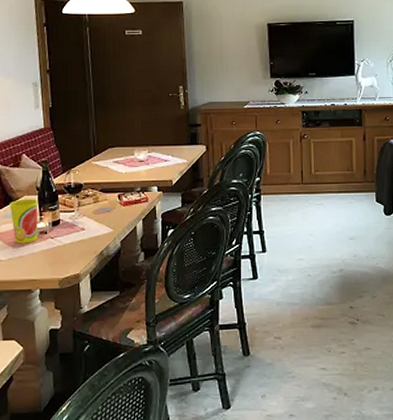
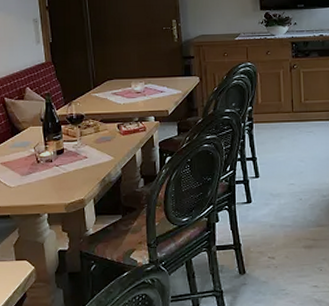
cup: present [9,198,38,244] -> none [16,129,44,172]

